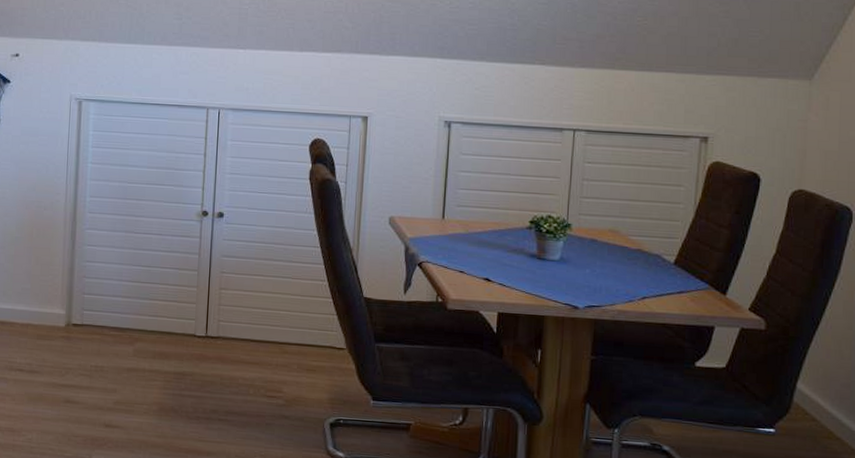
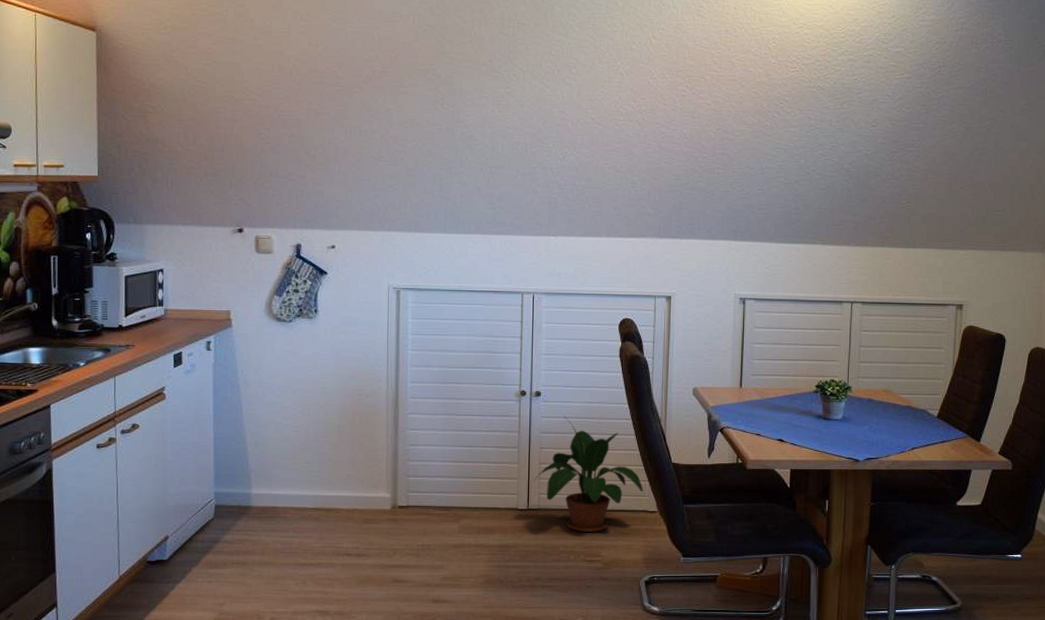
potted plant: none [212,240,331,366] -> present [533,416,644,532]

